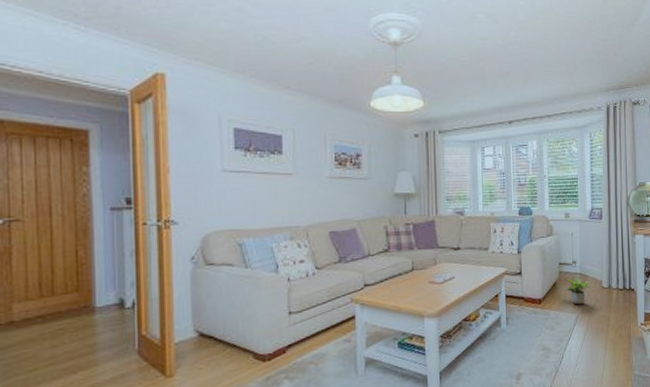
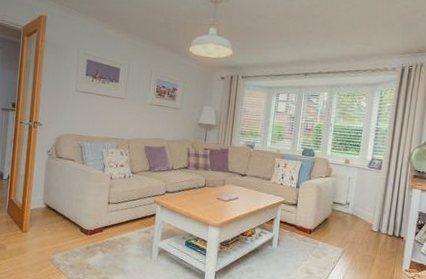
potted plant: present [565,277,590,305] -> none [335,216,360,242]

